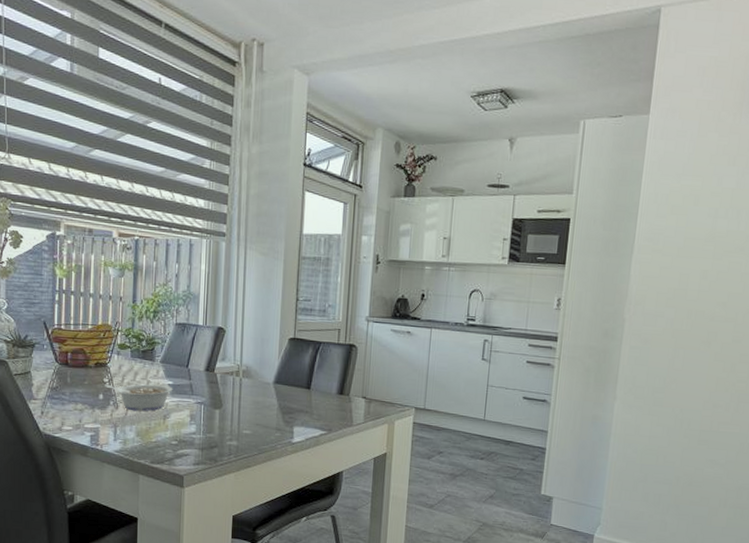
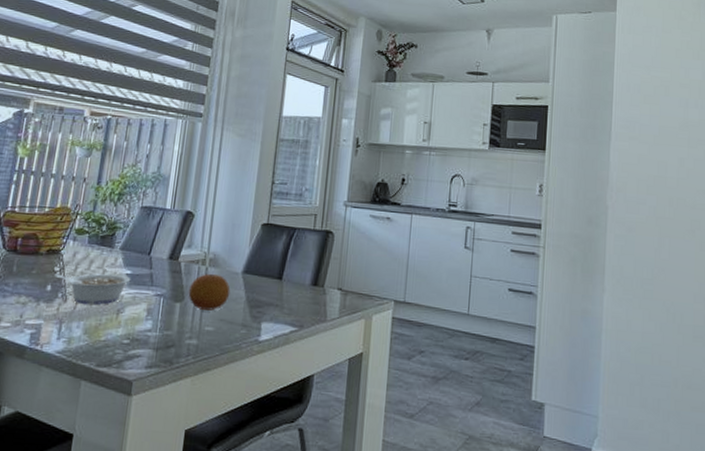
fruit: none [225,383,264,416] -> present [188,273,231,311]

